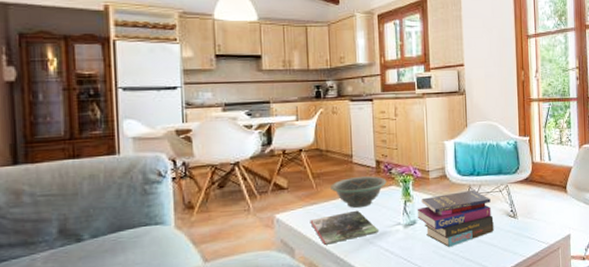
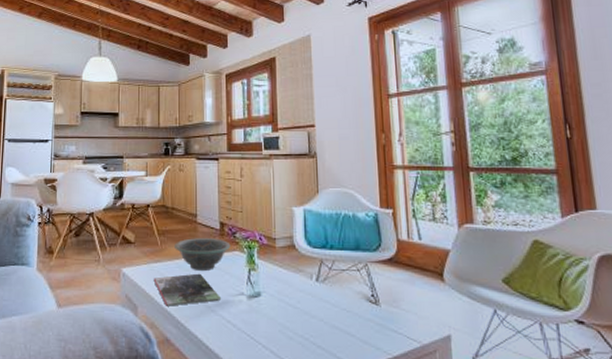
books: present [417,189,494,248] -> none [262,264,351,330]

